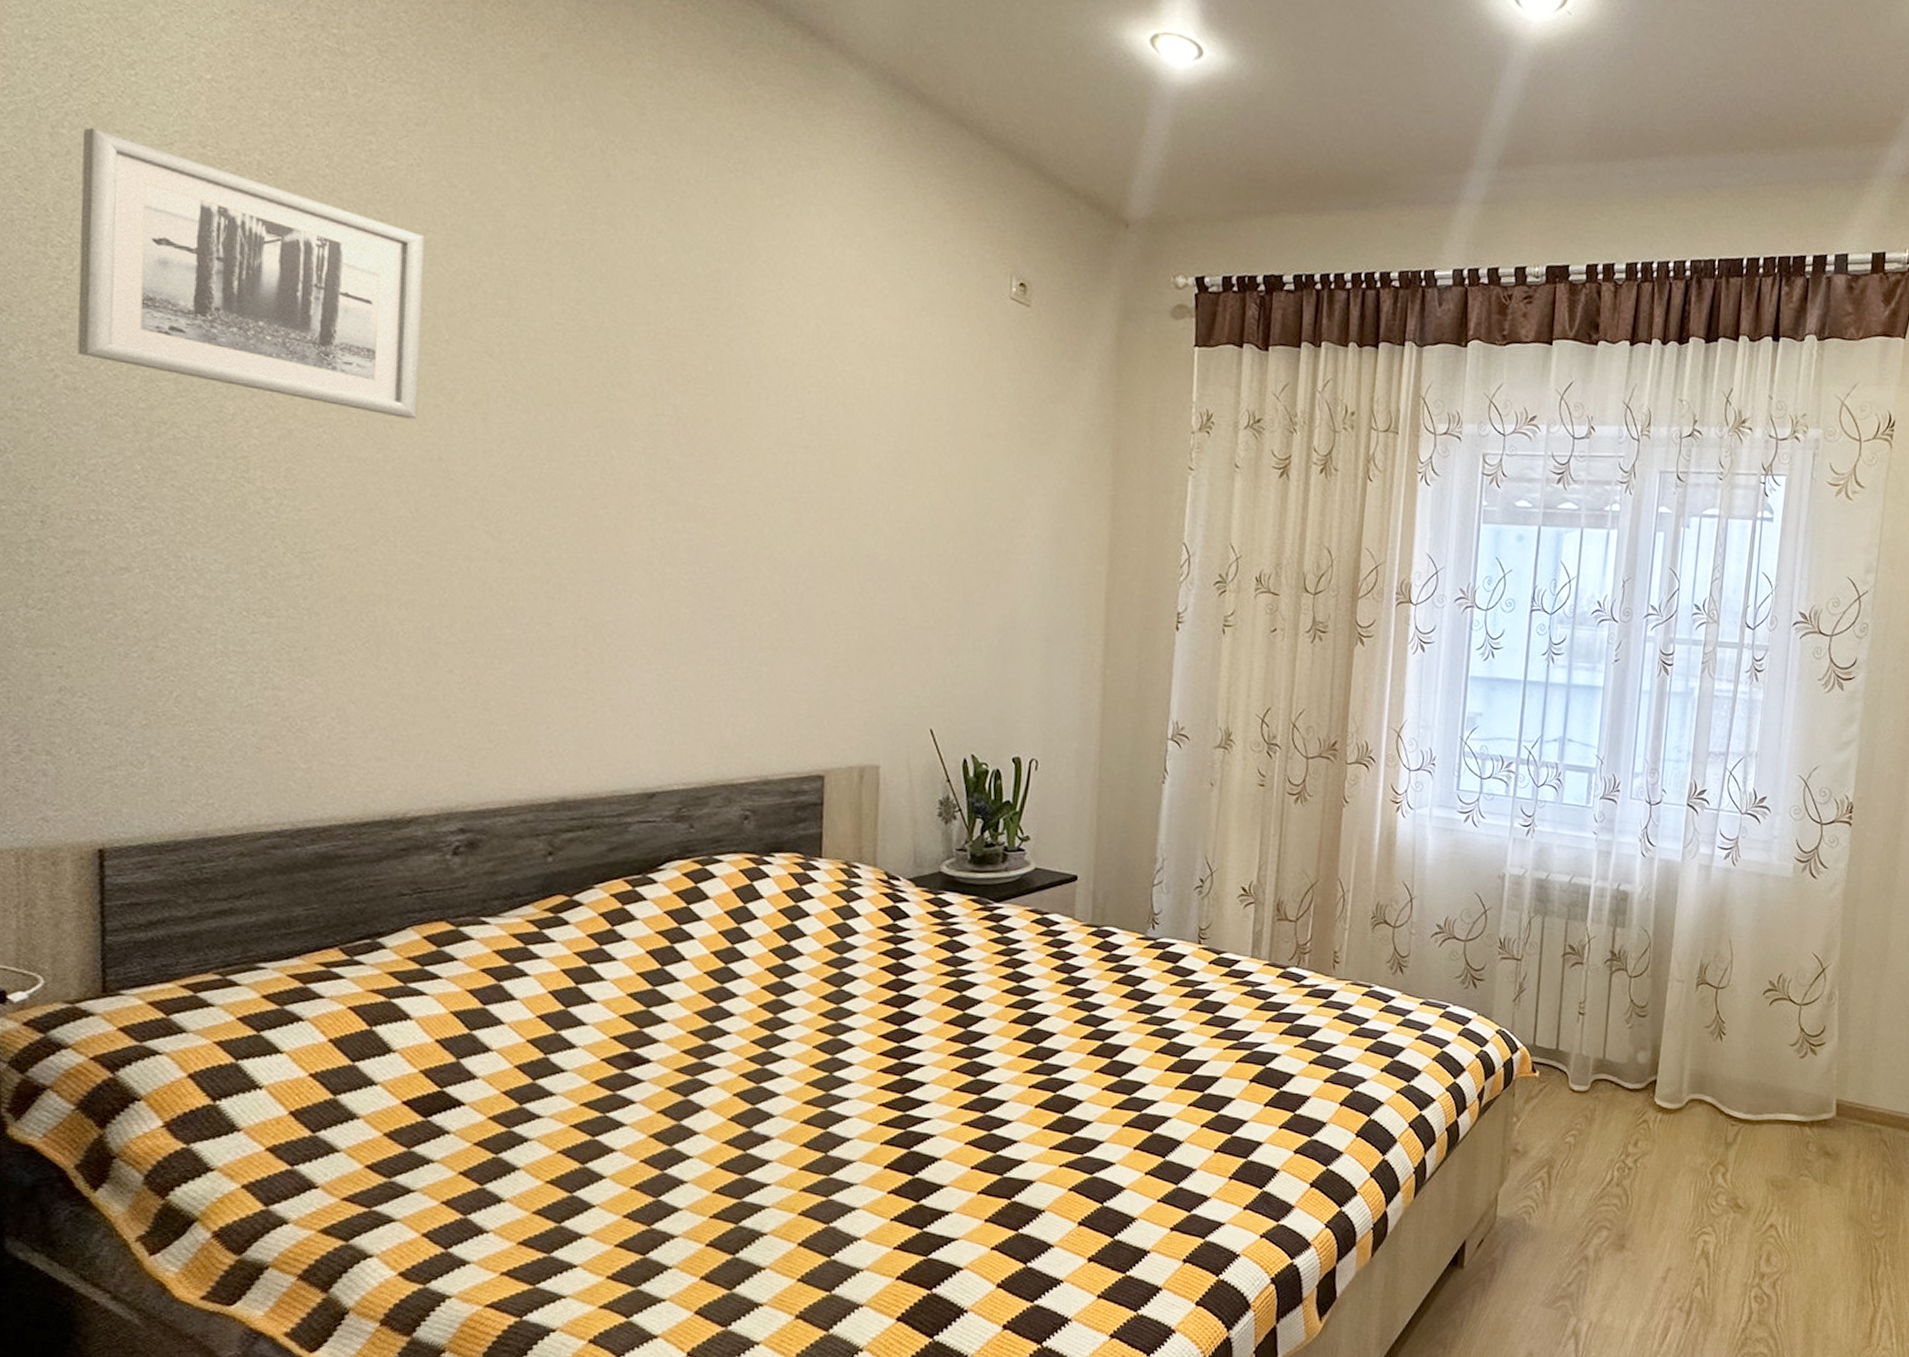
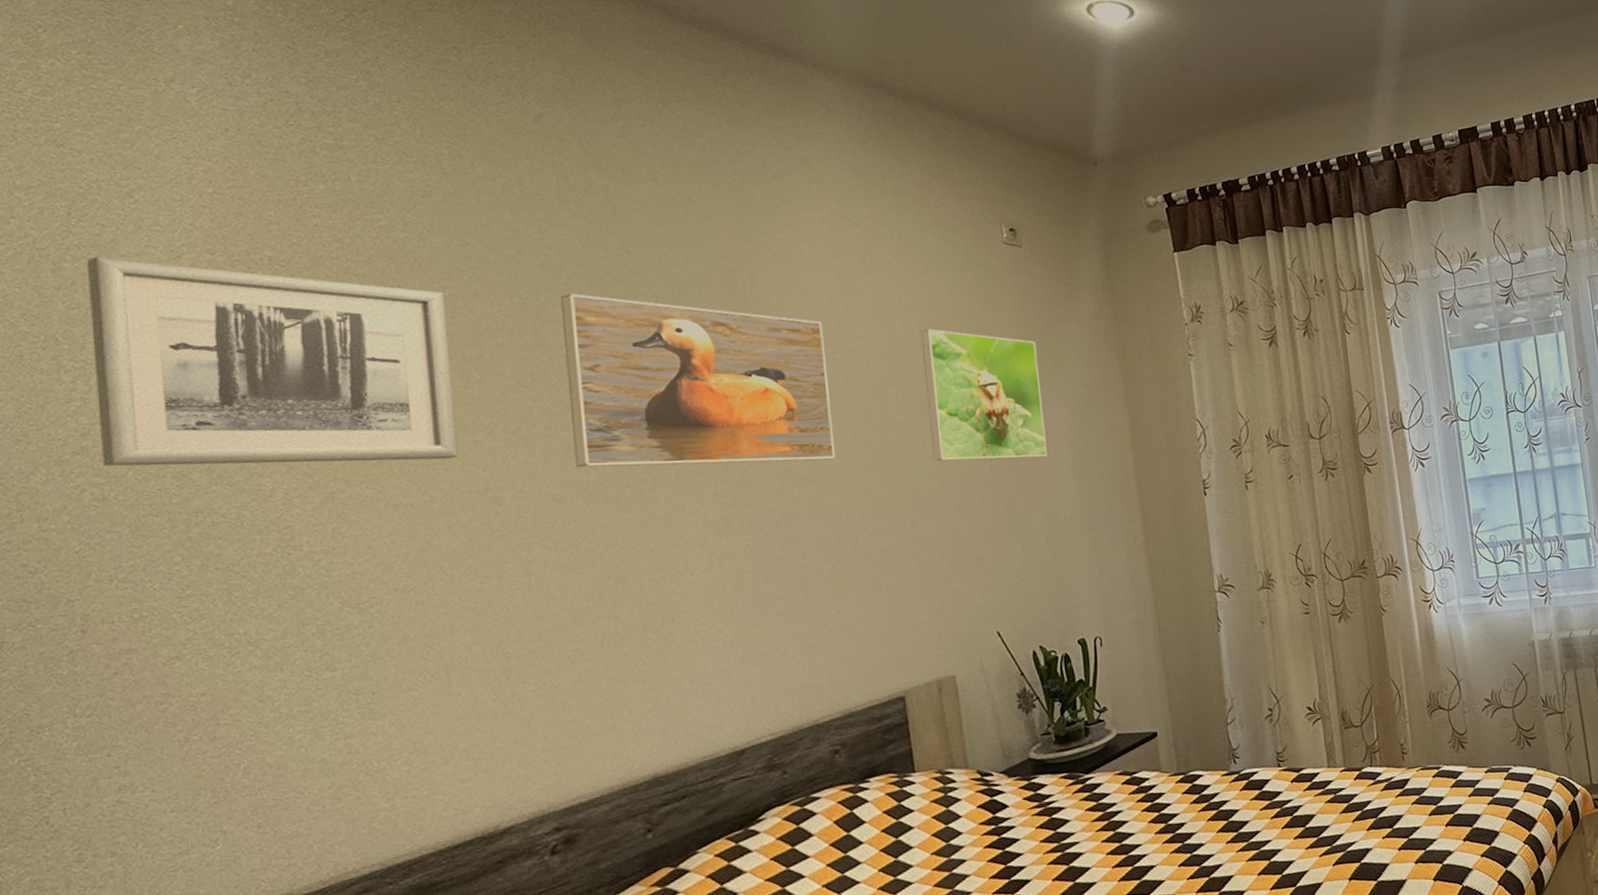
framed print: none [531,262,804,504] -> present [560,293,836,468]
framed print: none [896,379,1026,550] -> present [920,329,1047,461]

